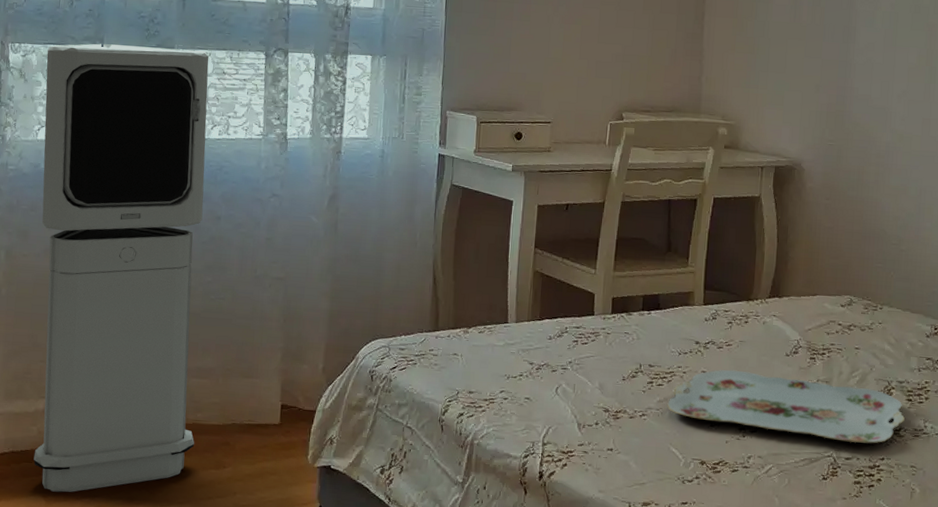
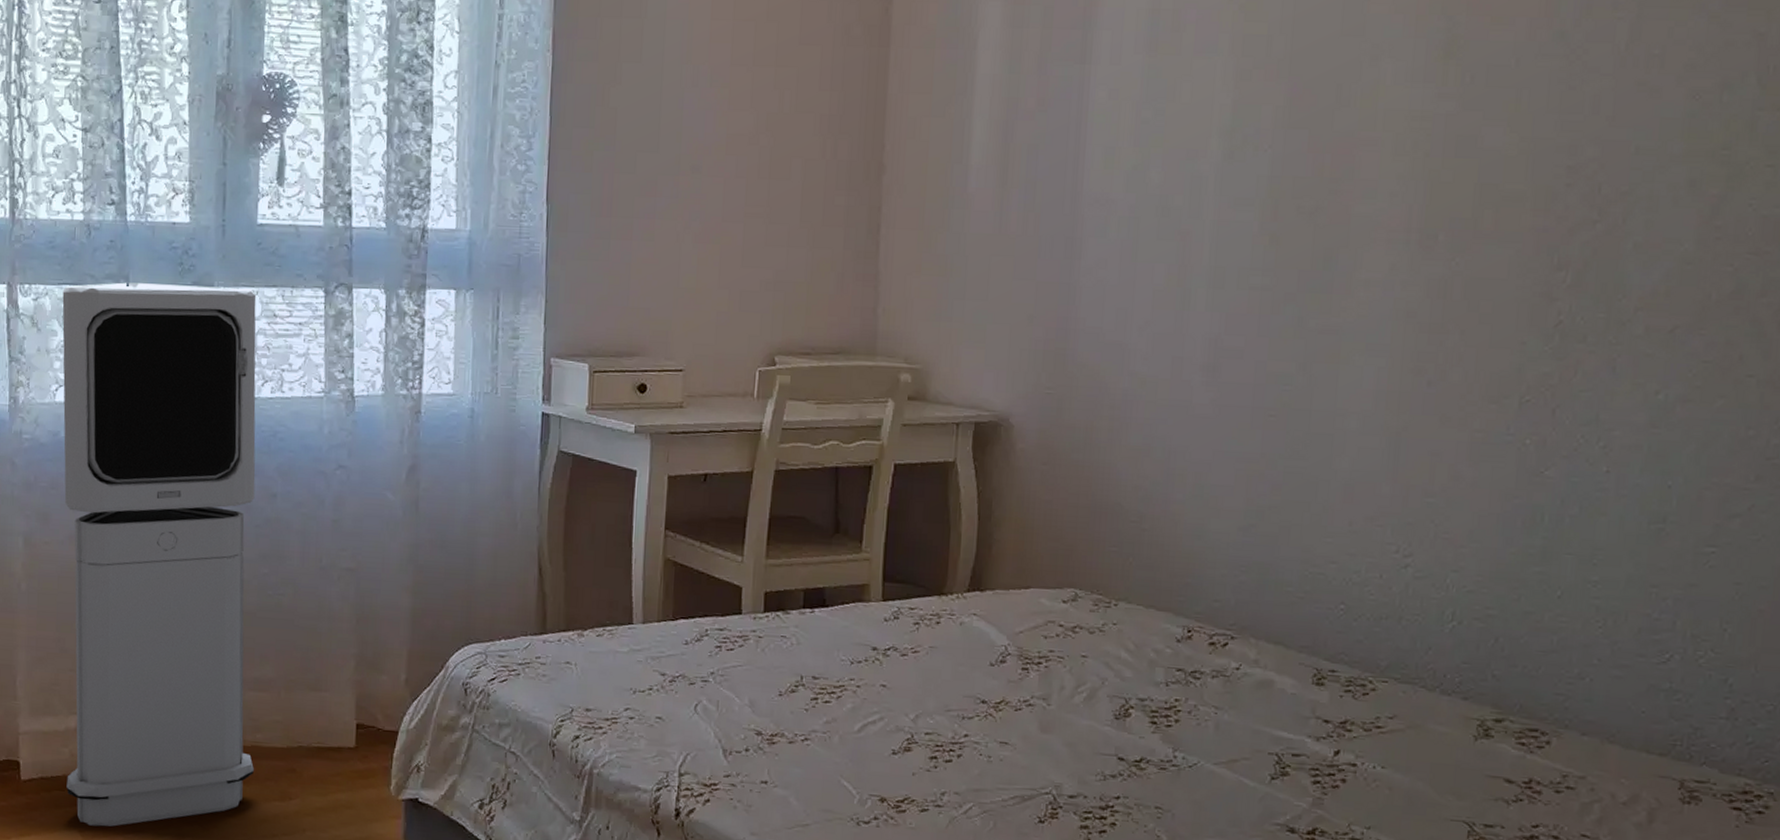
serving tray: present [667,369,905,444] -> none [836,682,1147,778]

